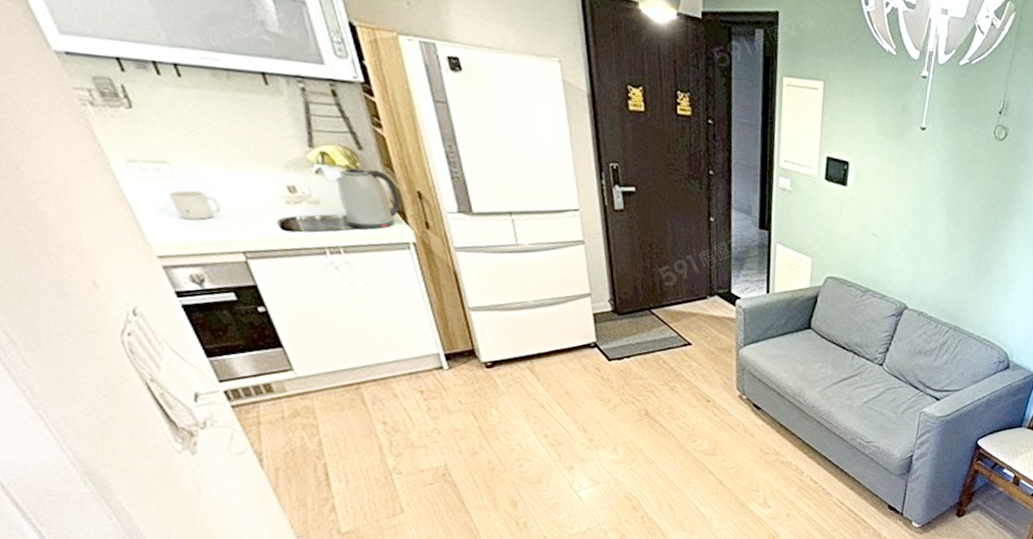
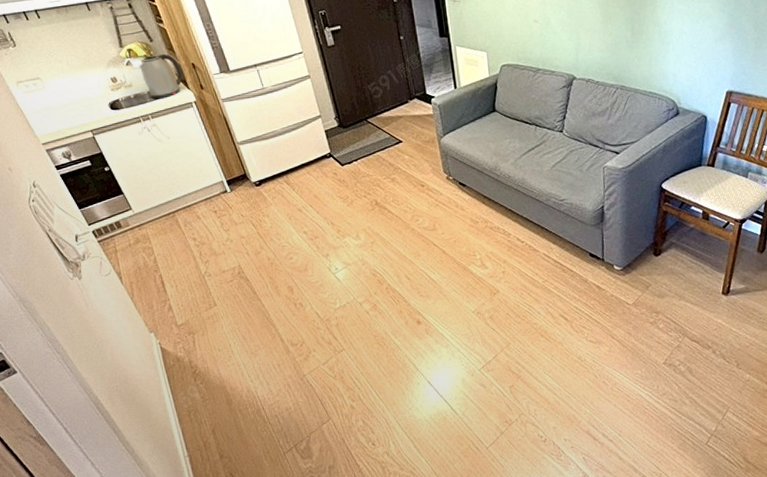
mug: present [169,189,222,221] -> none [43,93,75,115]

